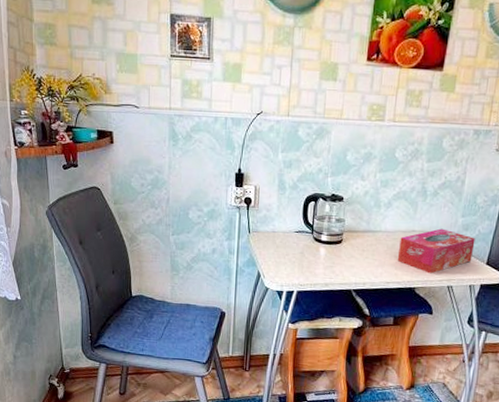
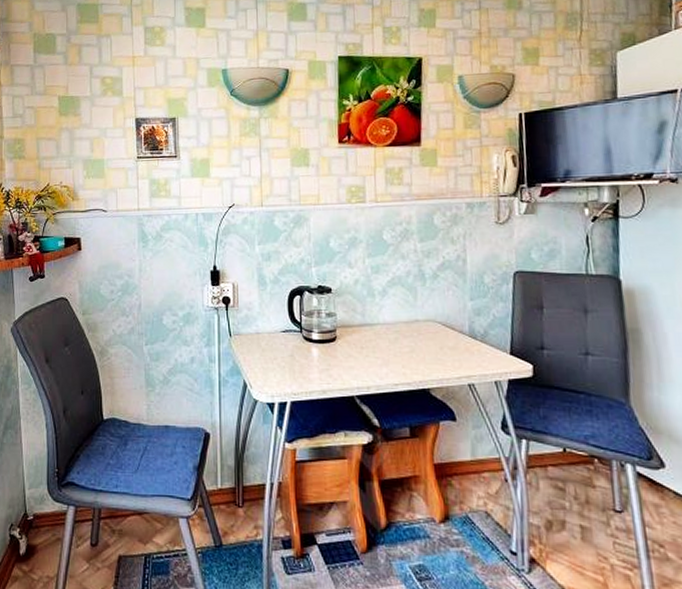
tissue box: present [397,228,476,274] -> none [402,315,492,371]

